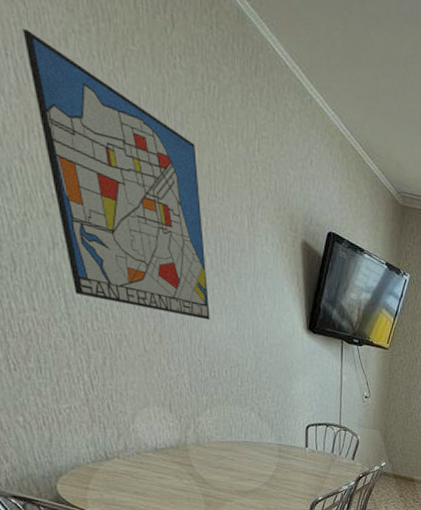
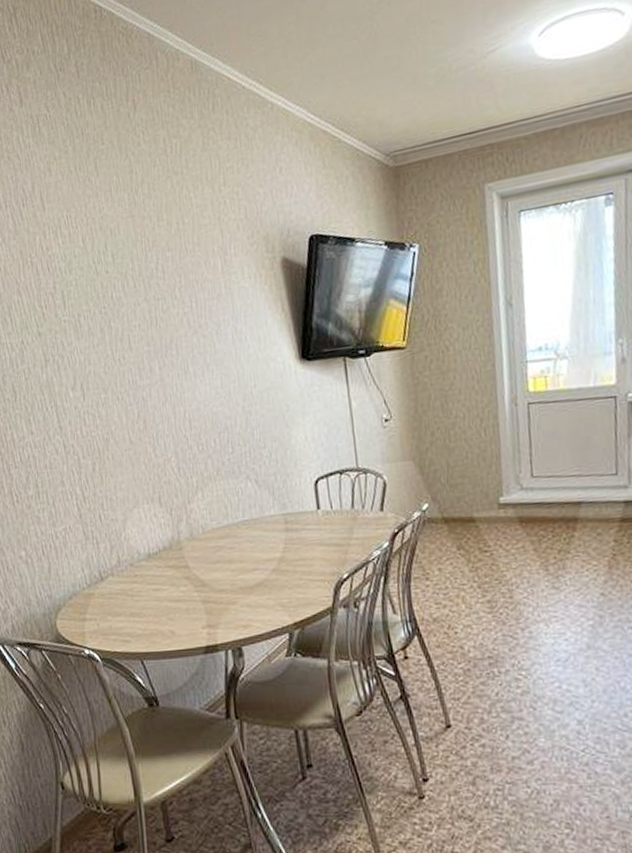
wall art: present [22,29,210,321] -> none [17,177,192,404]

